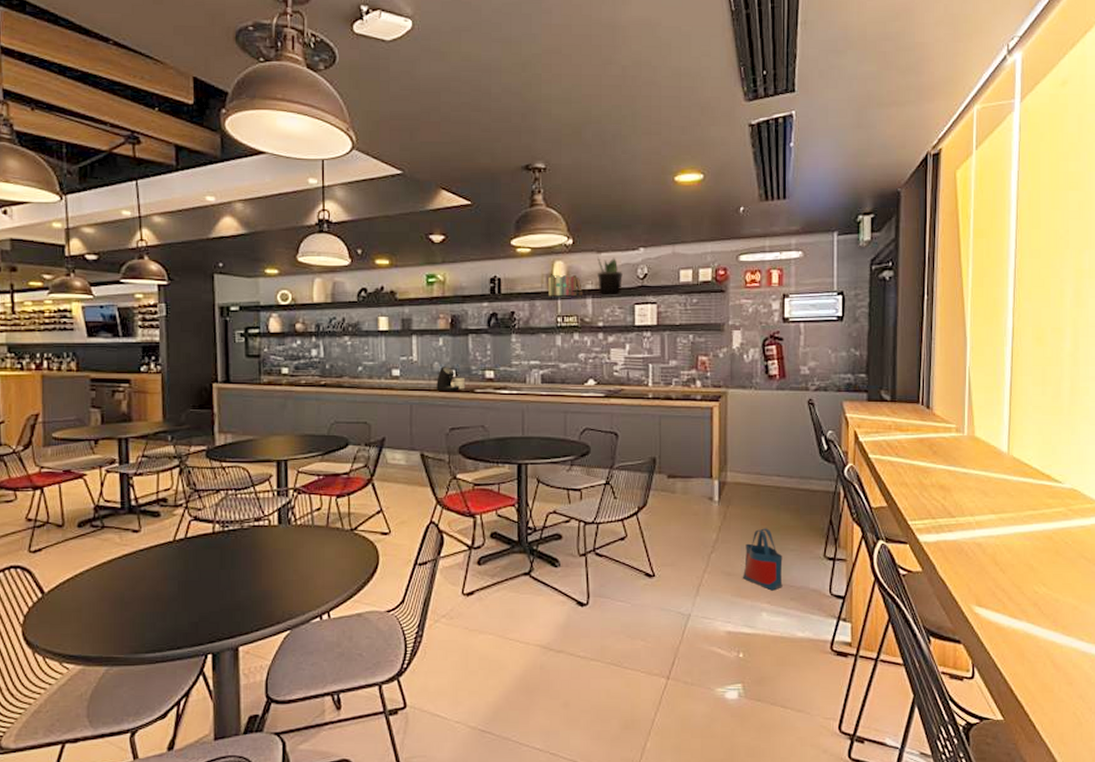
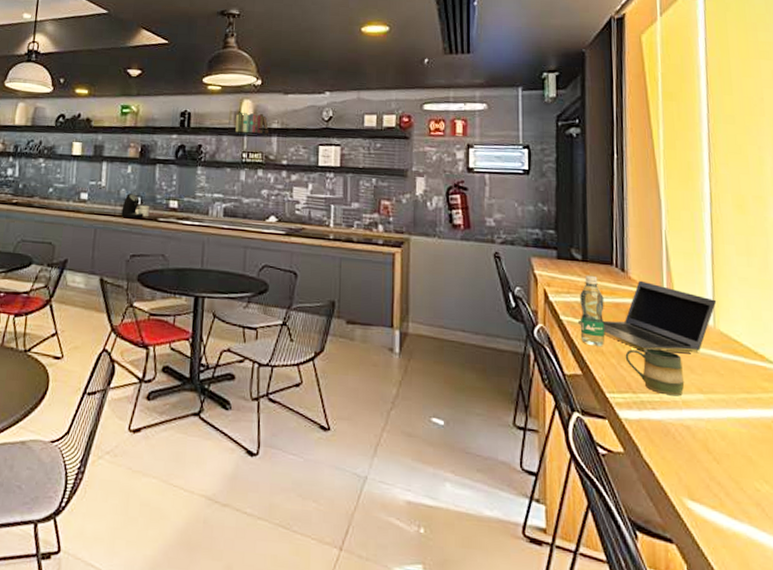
planter: present [598,255,623,296] -> none [284,97,308,136]
tote bag: present [743,528,783,591] -> none [425,387,468,459]
laptop: none [885,416,1012,481] -> present [578,280,717,353]
bottle: none [887,414,910,480] -> present [580,275,605,347]
mug: none [927,477,979,518] -> present [625,348,685,396]

